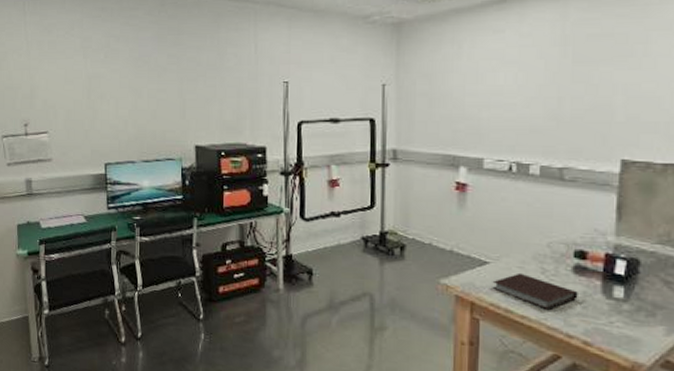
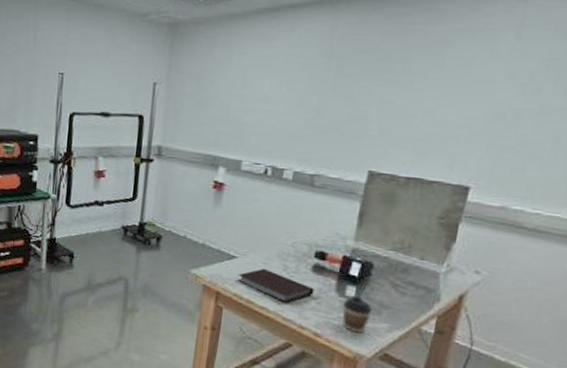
coffee cup: none [612,296,646,338] -> present [342,295,373,333]

